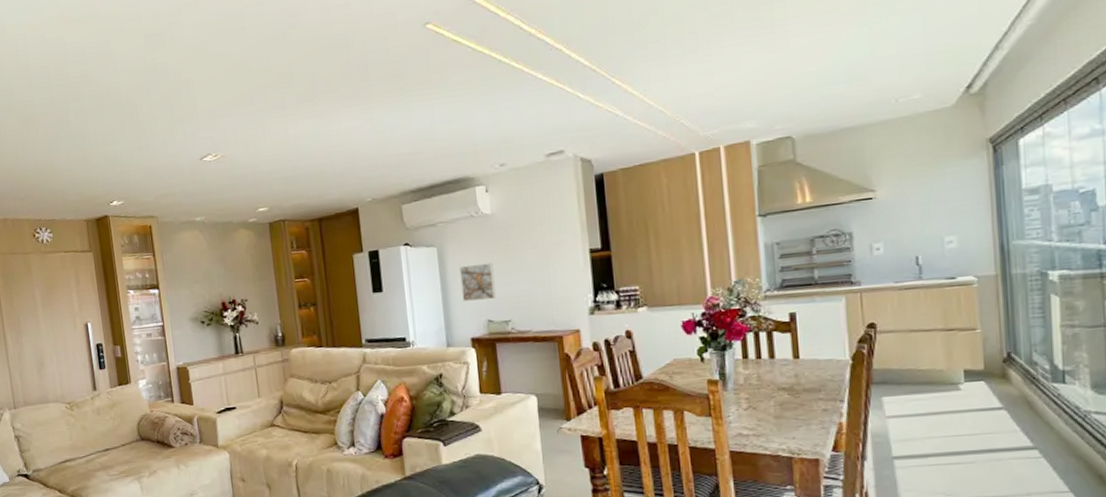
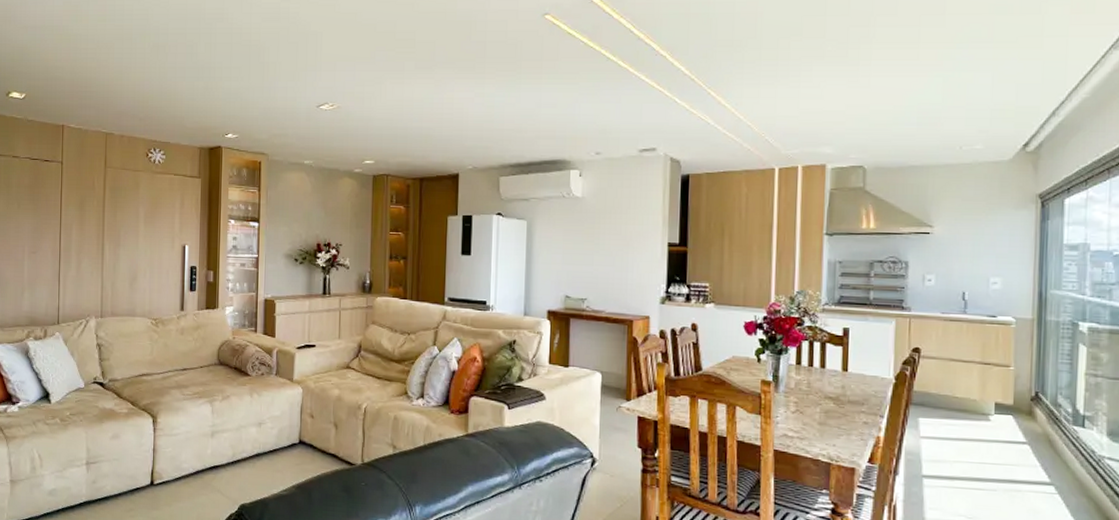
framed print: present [459,262,496,301] -> none [544,241,577,277]

